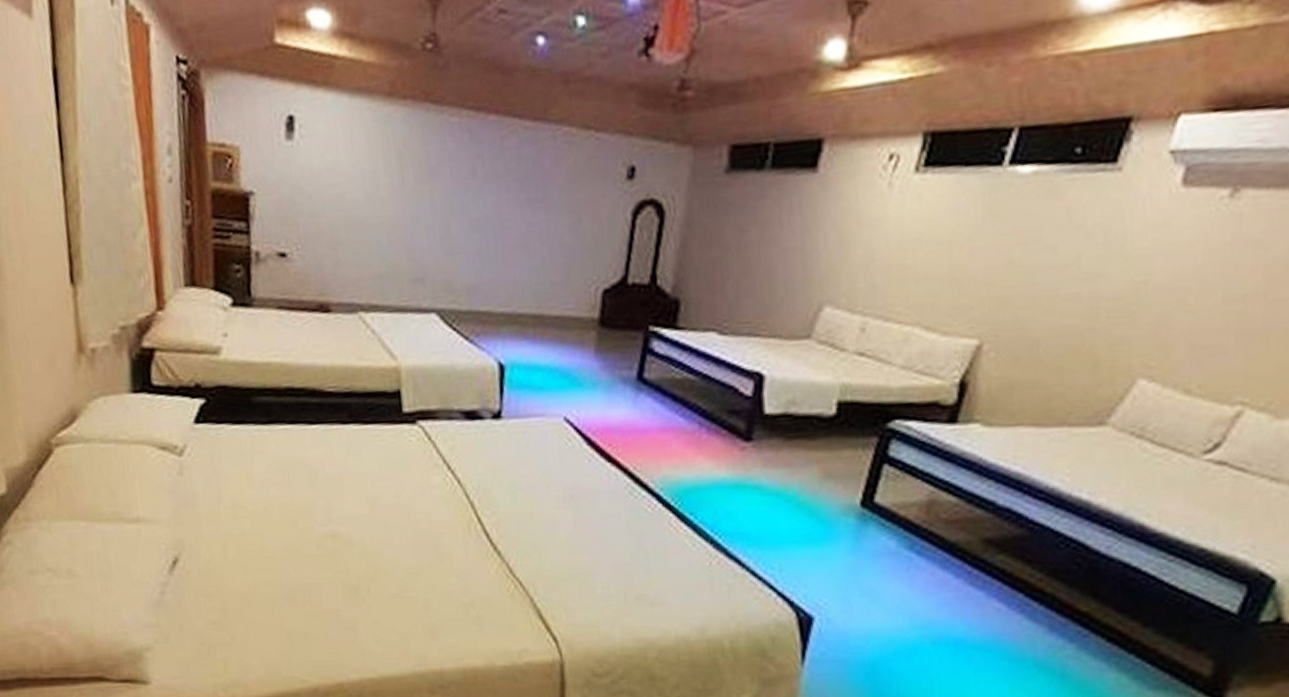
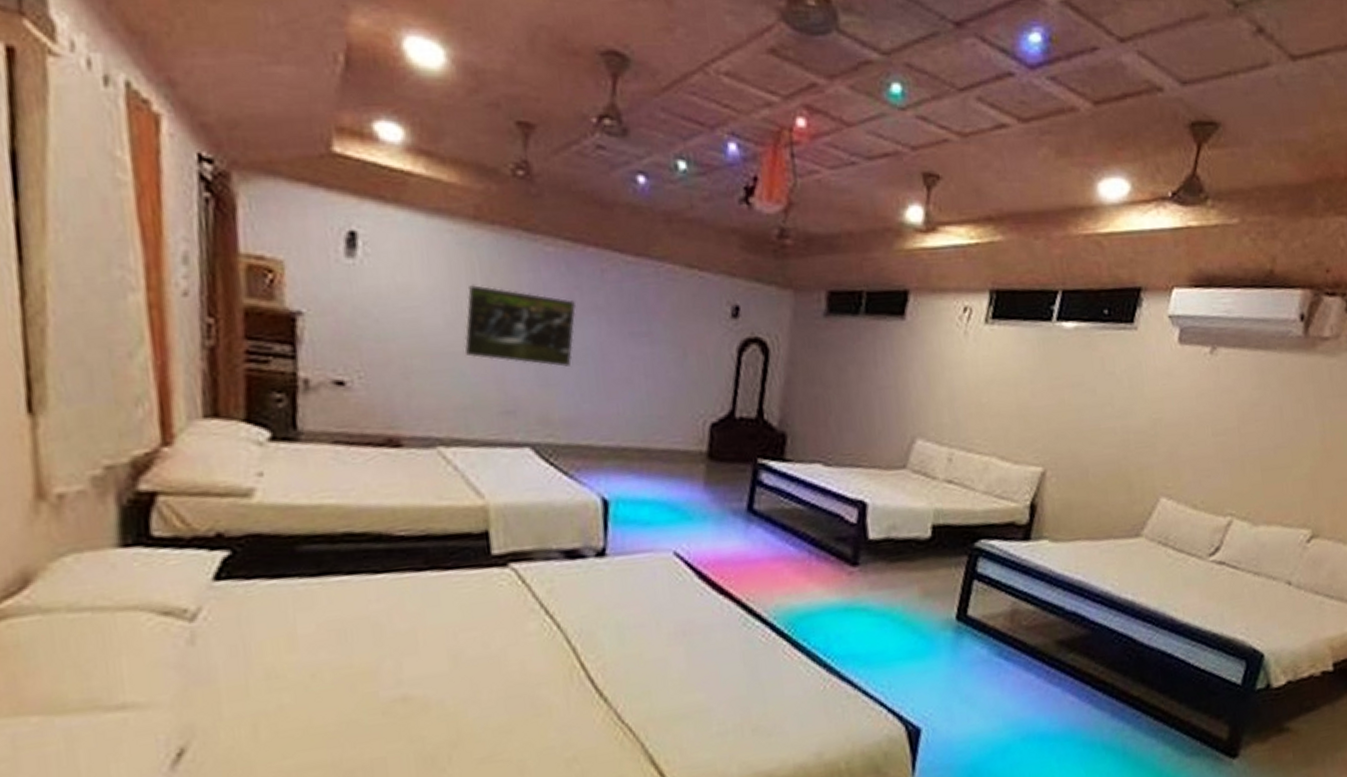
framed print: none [381,158,478,235] -> present [464,284,576,367]

